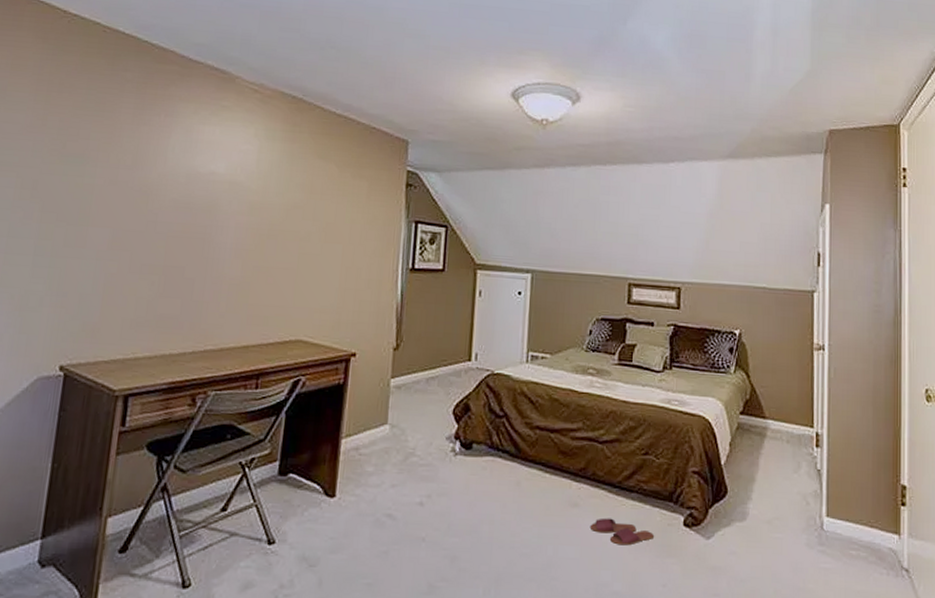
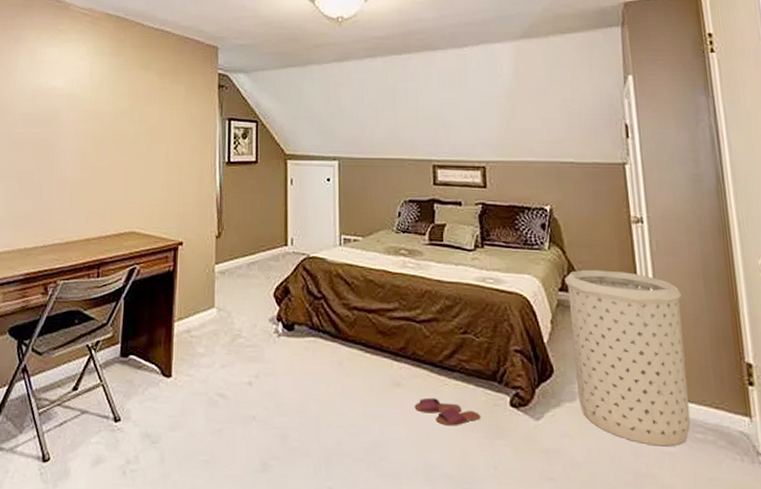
laundry basket: none [746,393,853,563] -> present [564,269,691,447]

